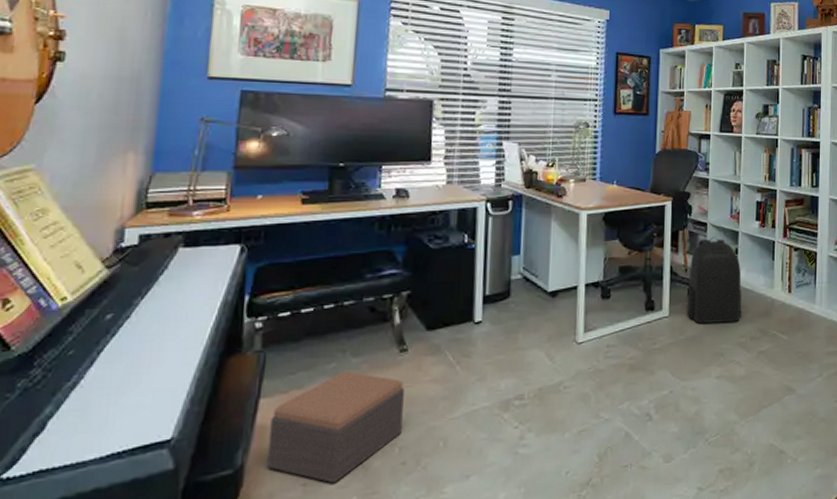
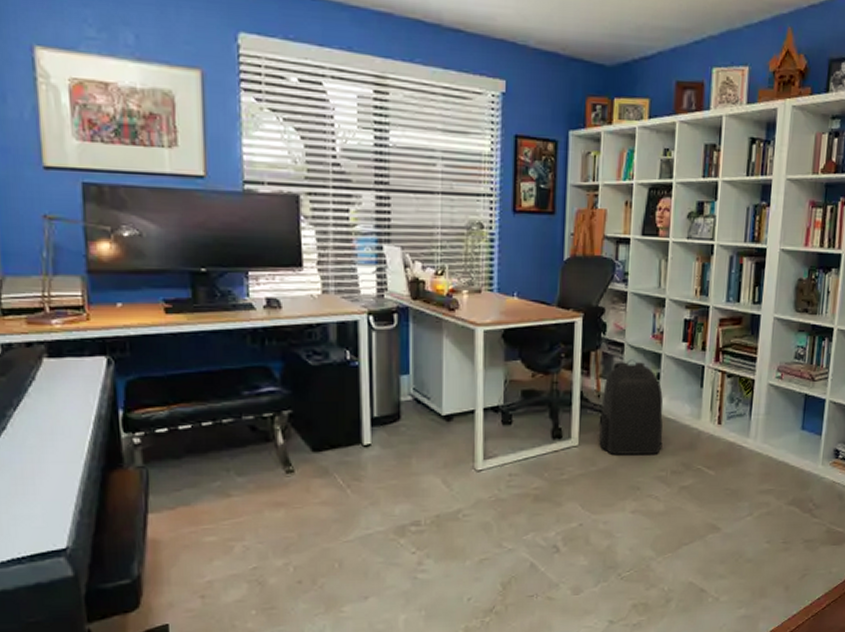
footstool: present [267,371,404,484] -> none [161,490,295,597]

